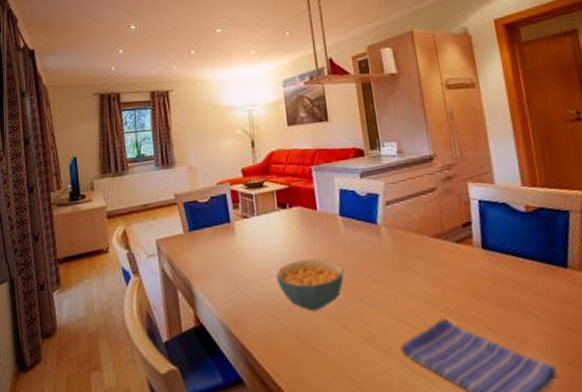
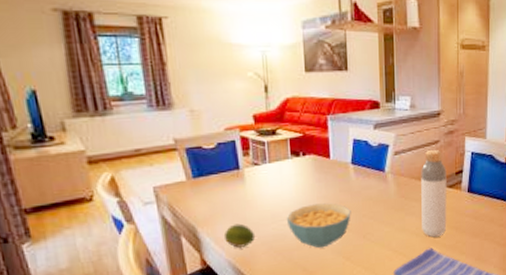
fruit: none [215,279,246,306] -> present [223,223,256,248]
bottle: none [419,198,462,305] -> present [421,149,447,237]

